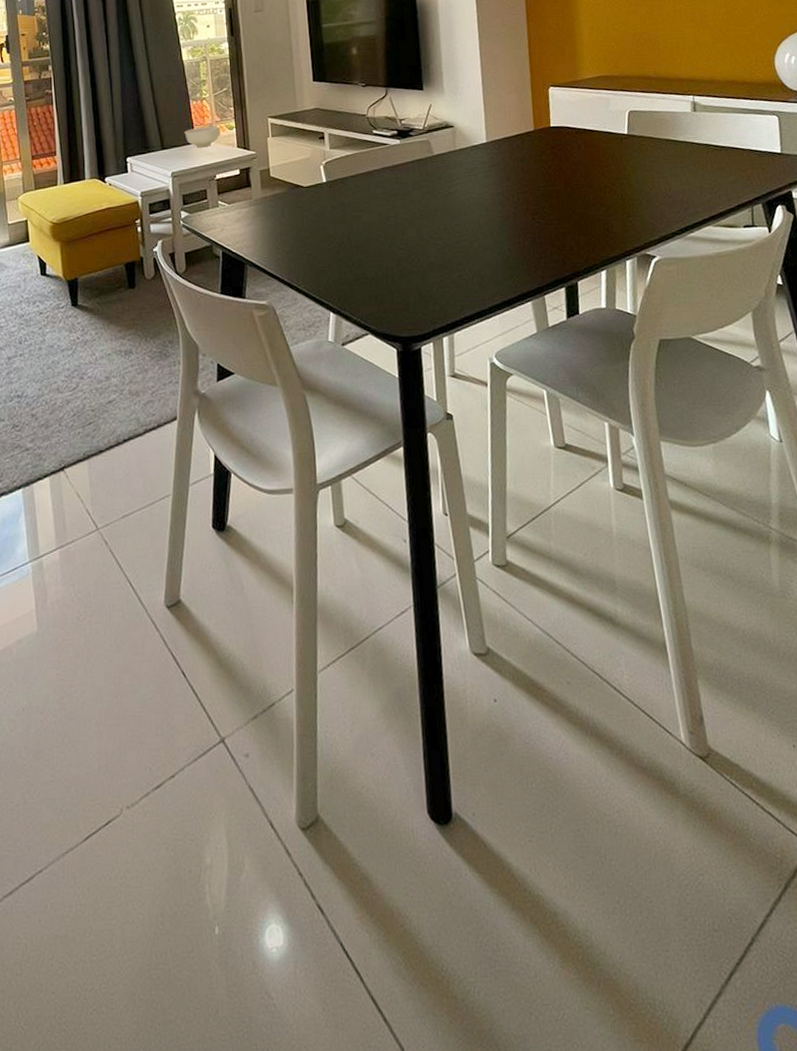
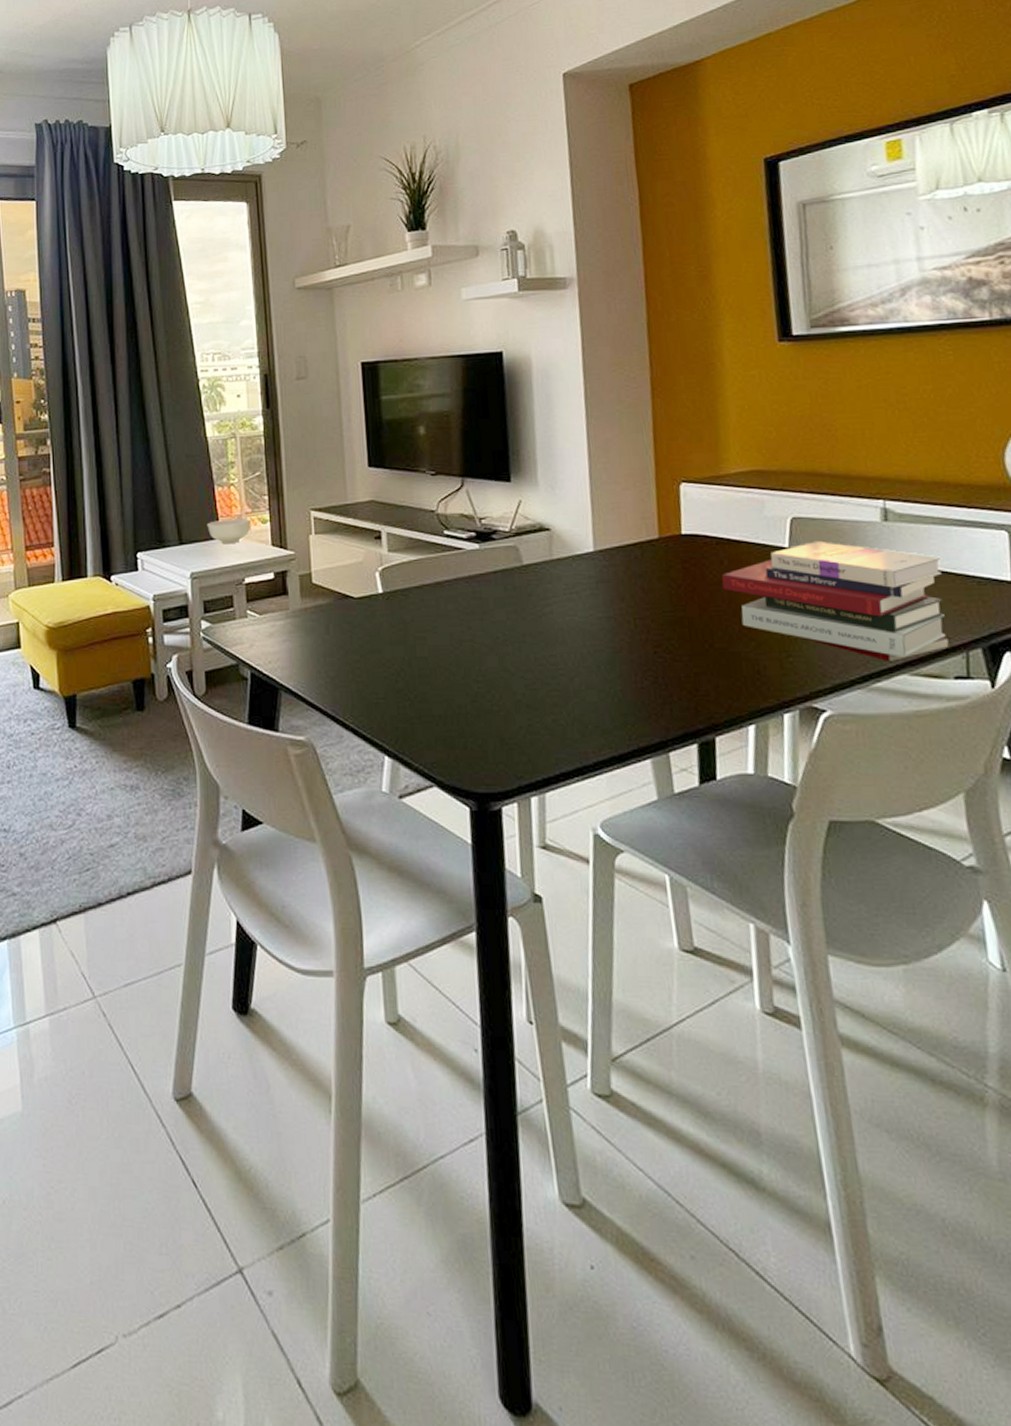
books: none [580,128,740,217] -> present [722,542,949,661]

